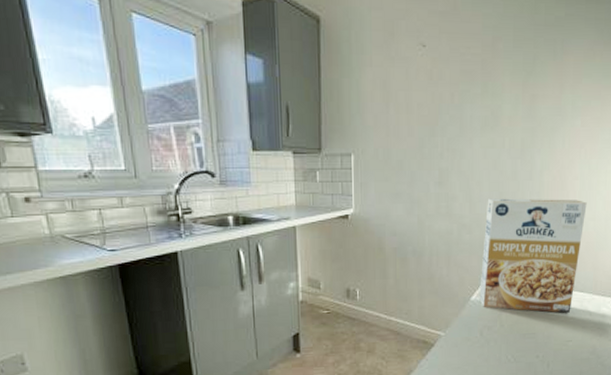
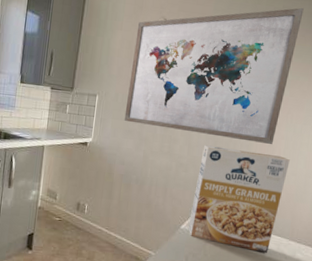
wall art: none [389,13,590,188] -> present [124,7,304,145]

